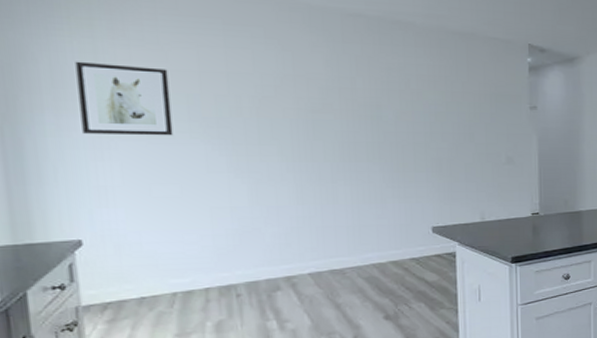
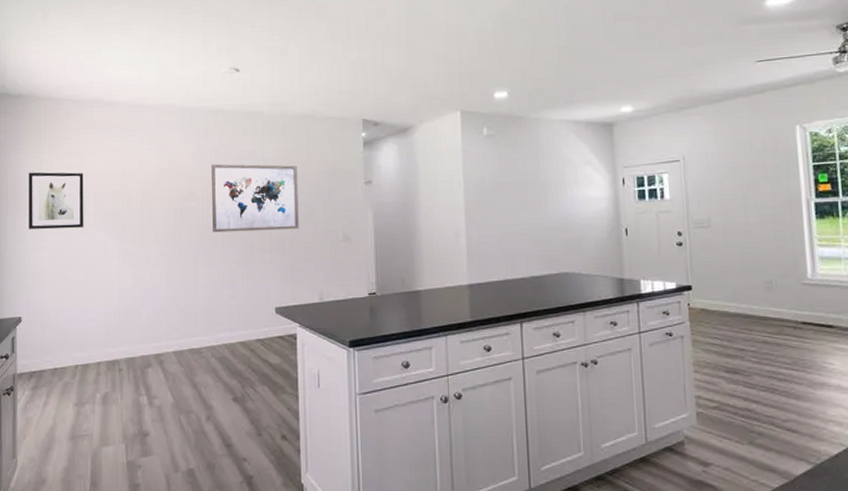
wall art: none [351,74,458,150] -> present [211,164,299,233]

